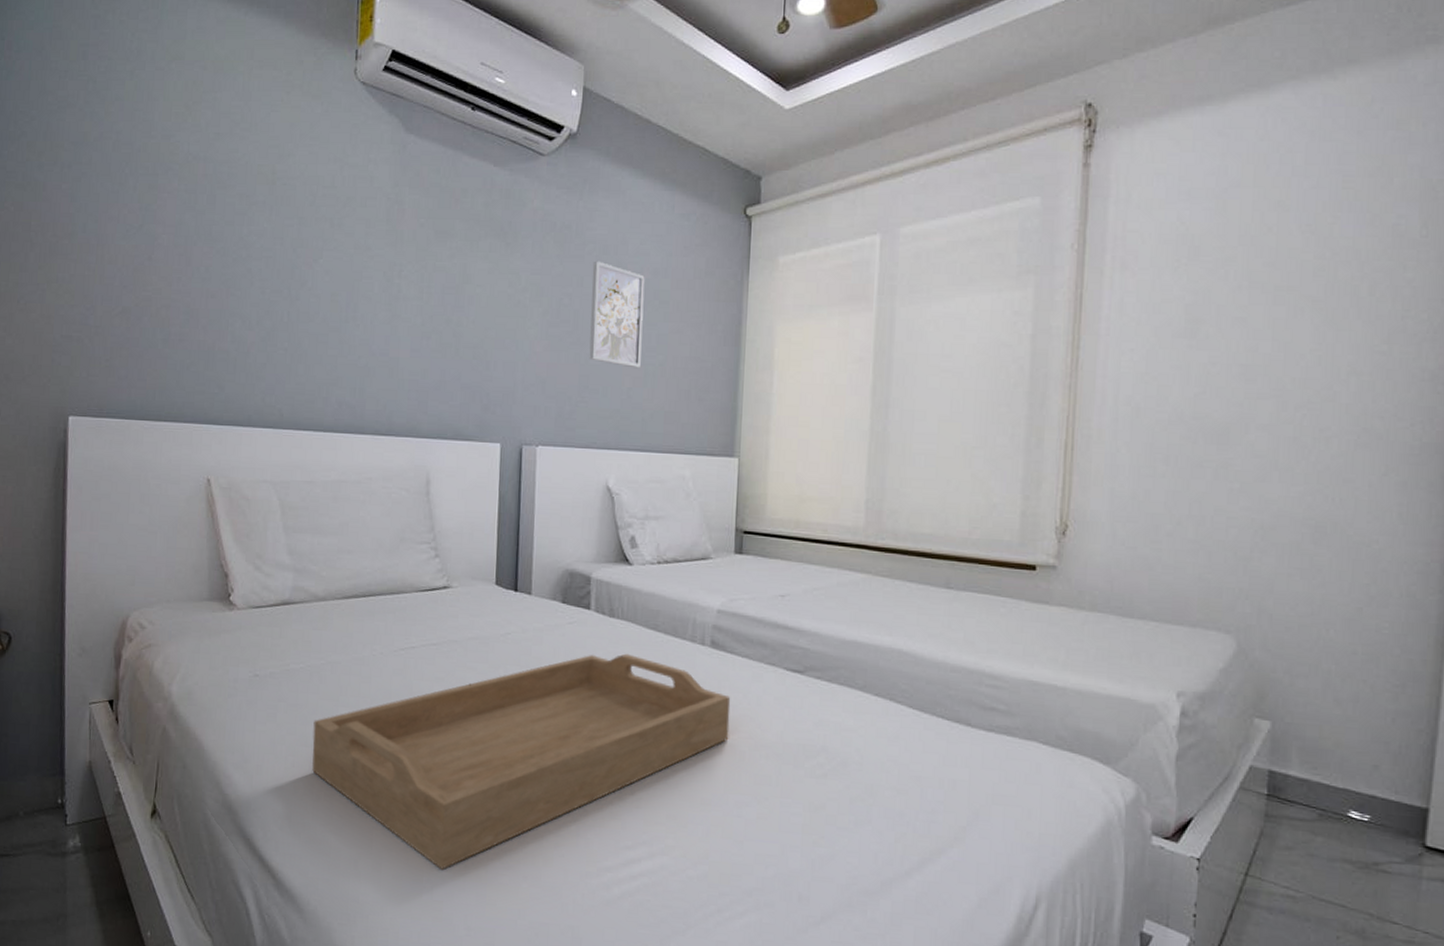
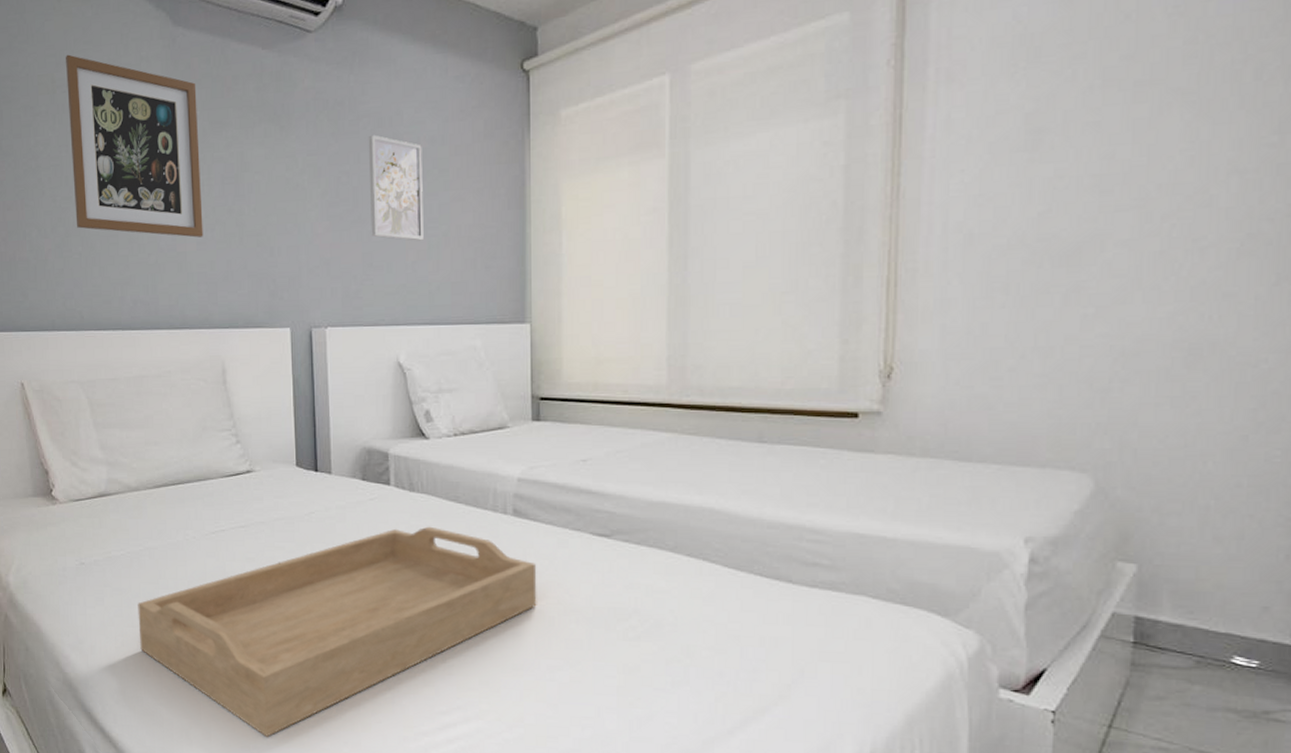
wall art: none [284,147,424,344] -> present [66,54,203,238]

